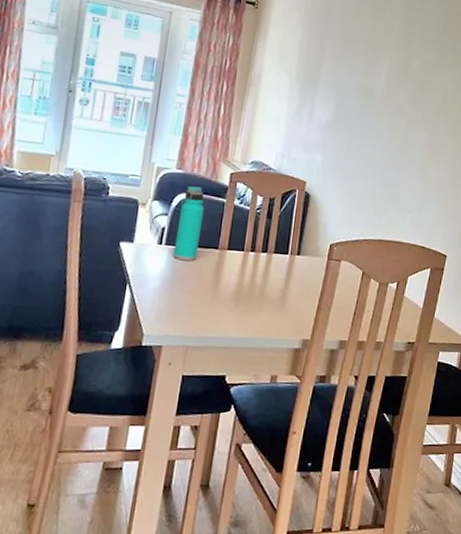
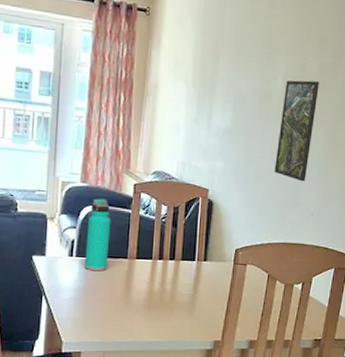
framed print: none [374,77,422,179] -> present [274,80,319,182]

